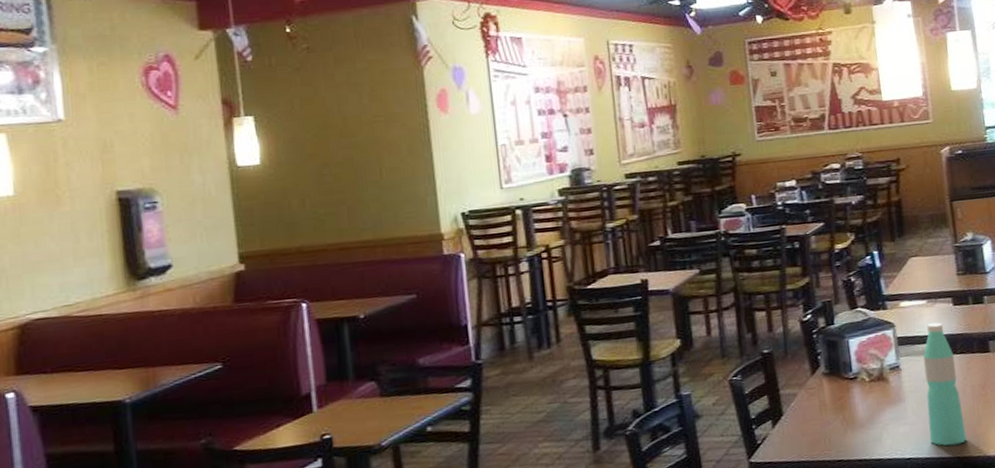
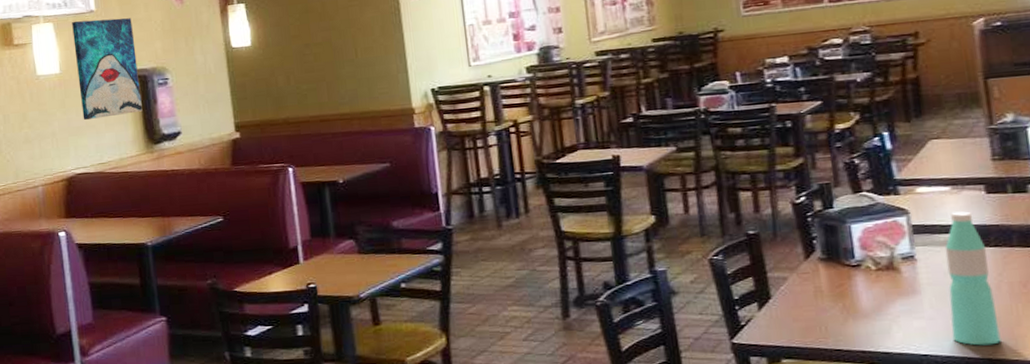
wall art: none [32,129,123,253] -> present [72,18,143,120]

